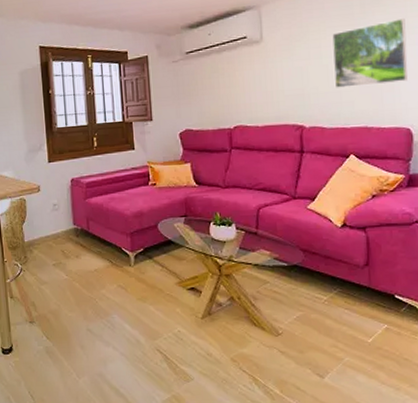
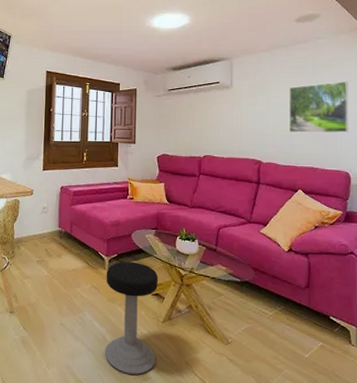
stool: none [132,255,197,376] -> present [105,261,158,375]

